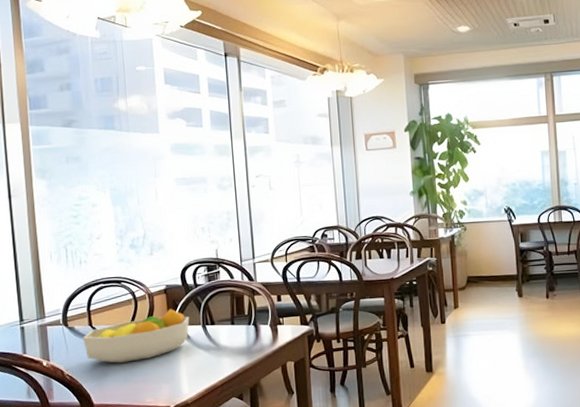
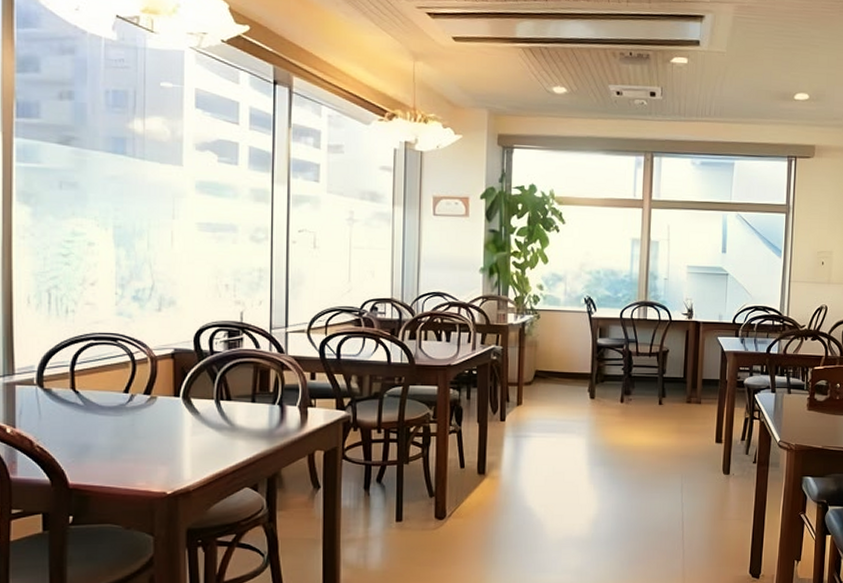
fruit bowl: present [82,309,190,363] -> none [60,378,200,437]

